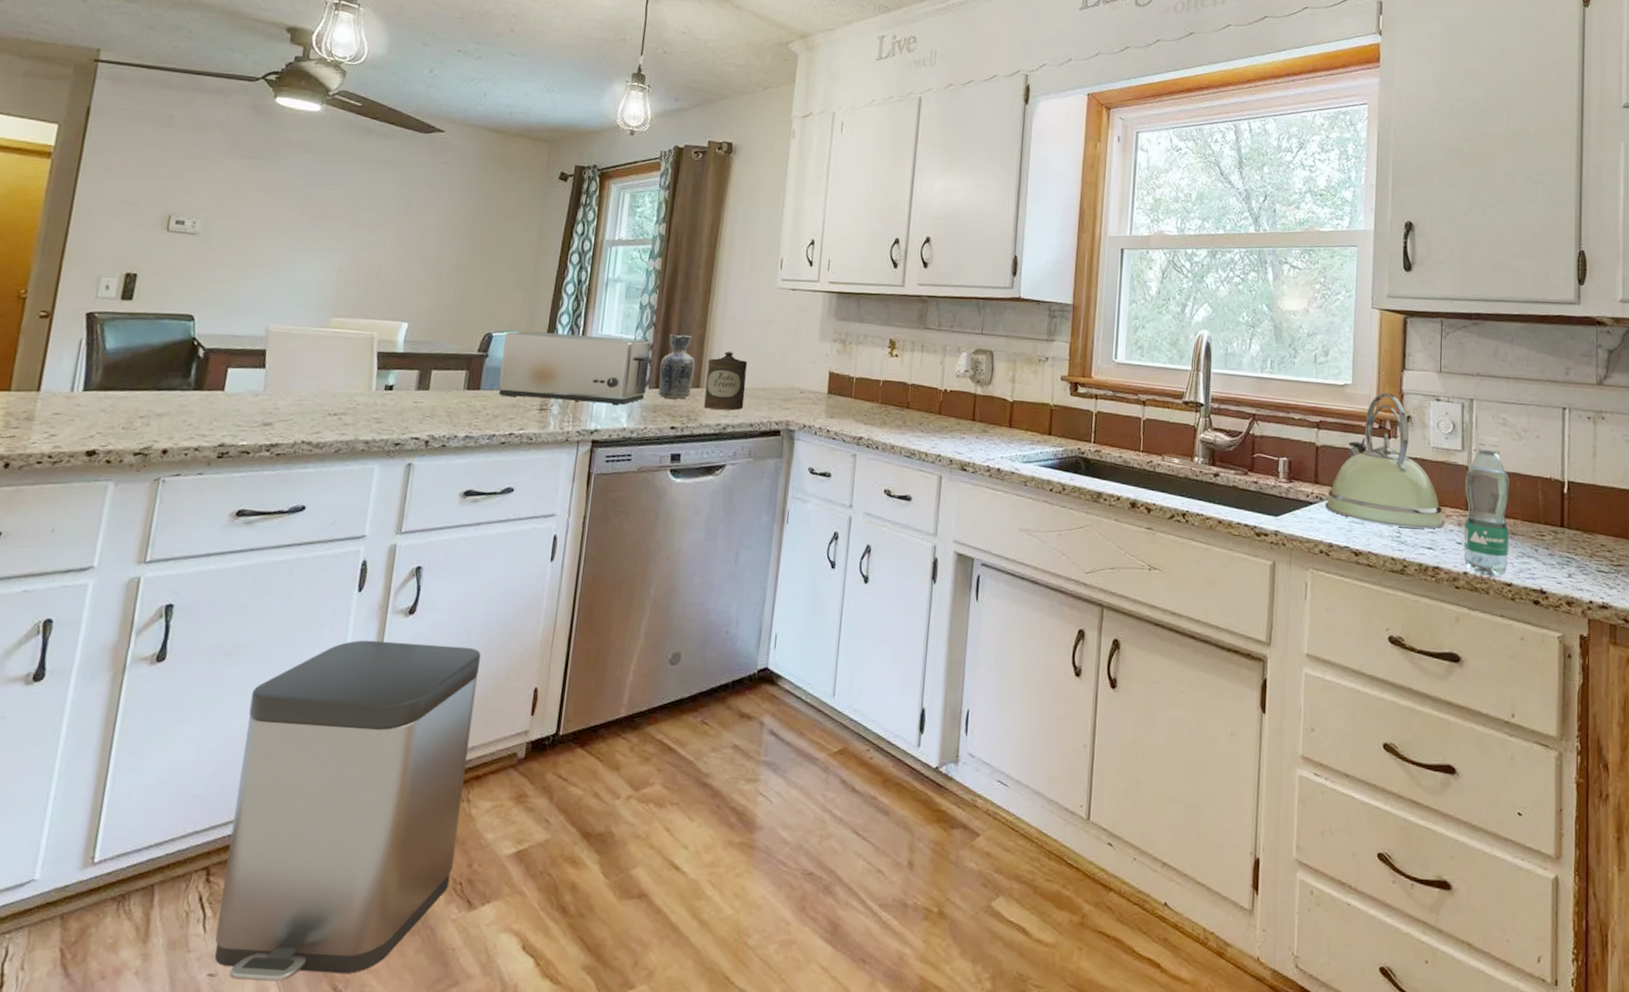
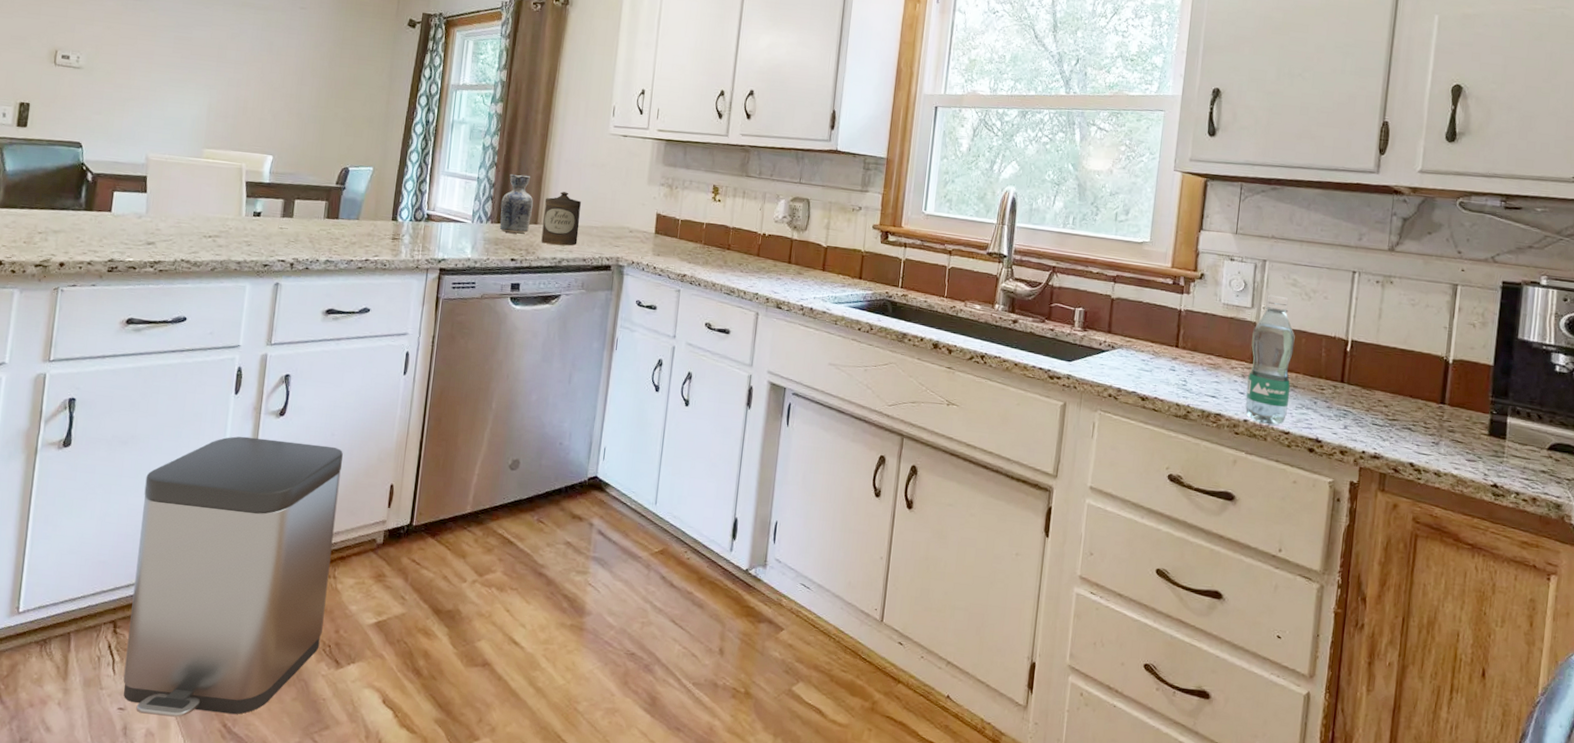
toaster: present [498,331,651,405] -> none [354,167,493,237]
kettle: present [1325,392,1445,529] -> none [1117,251,1230,379]

